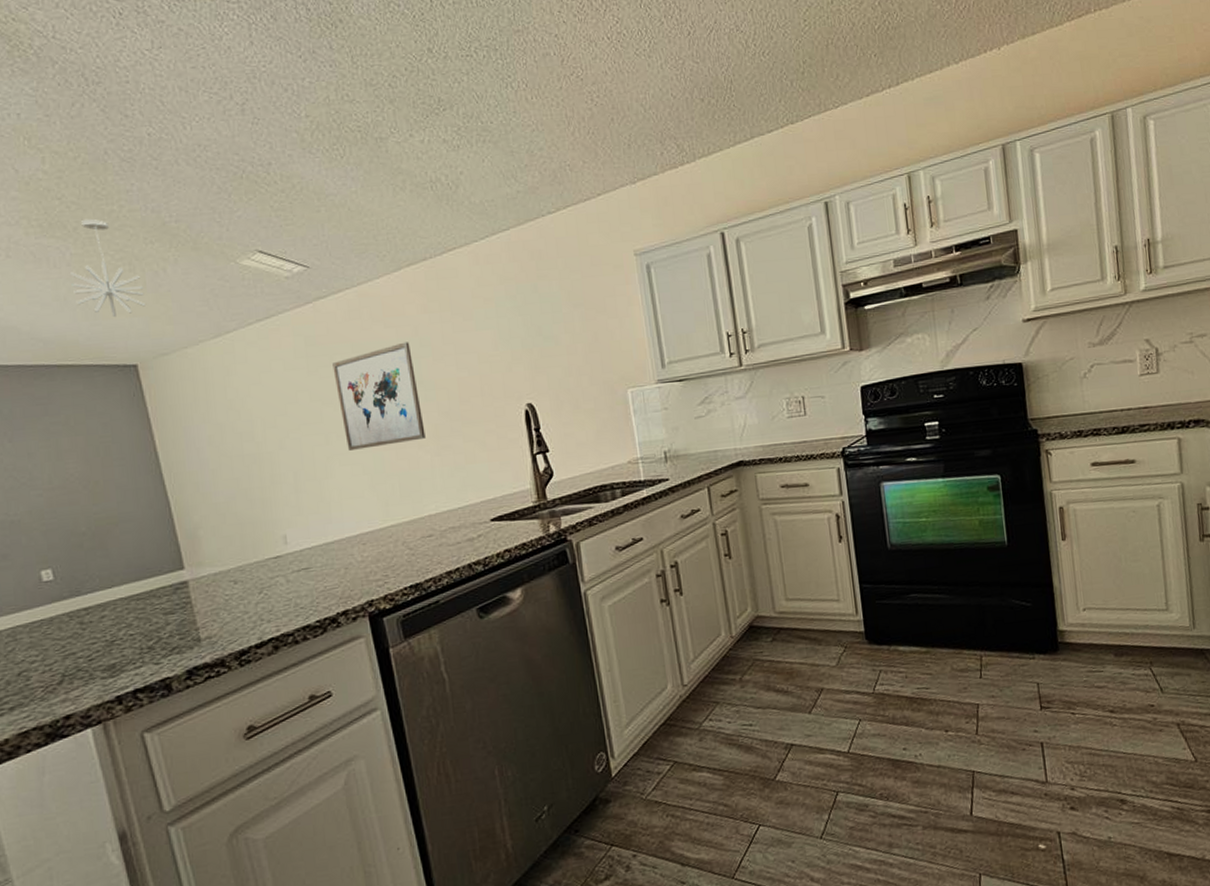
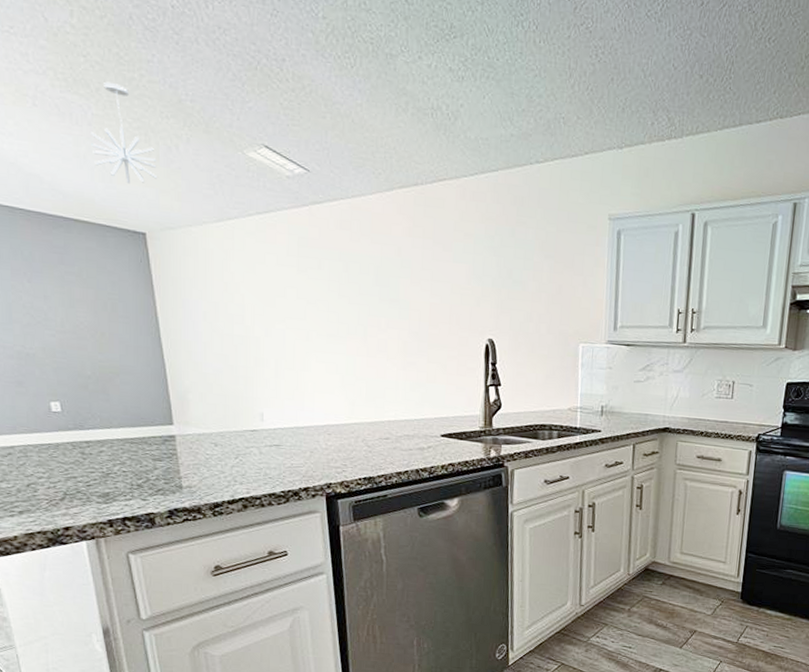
wall art: present [332,342,426,450] -> none [320,260,395,353]

